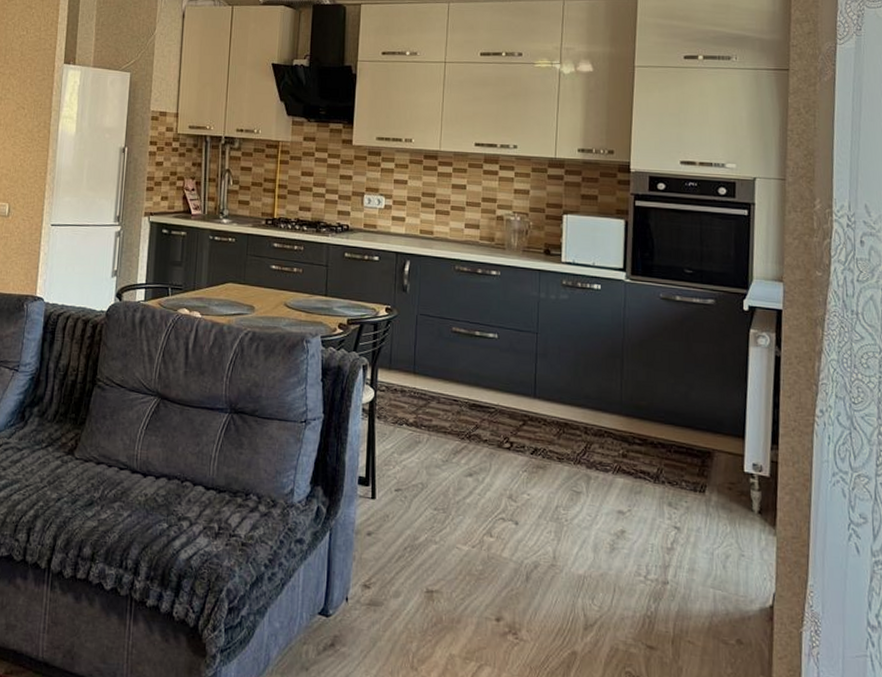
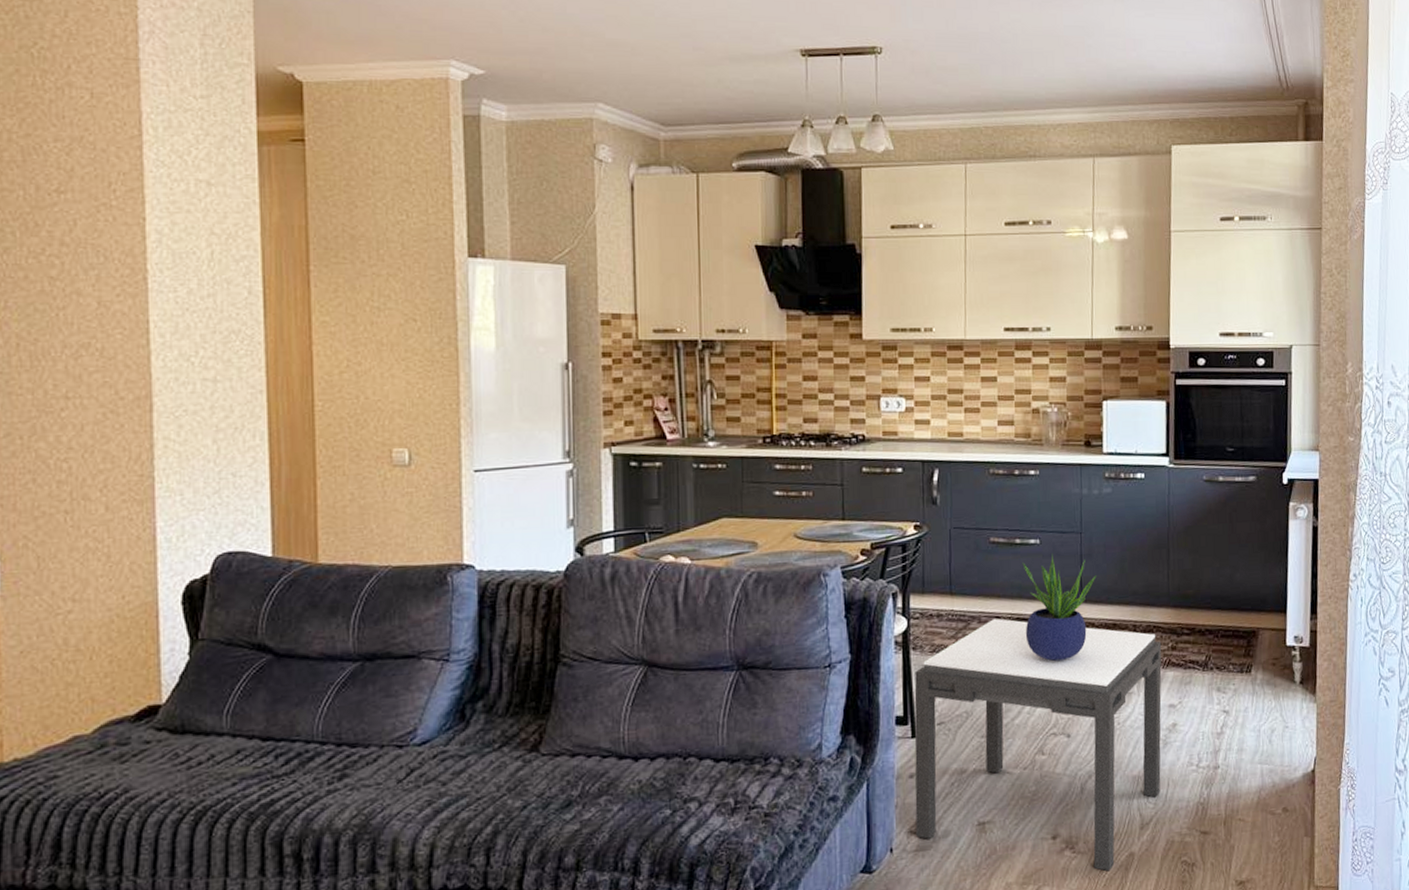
side table: none [370,402,613,665] -> present [914,618,1162,872]
potted plant: none [480,349,550,450] -> present [1022,553,1096,661]

